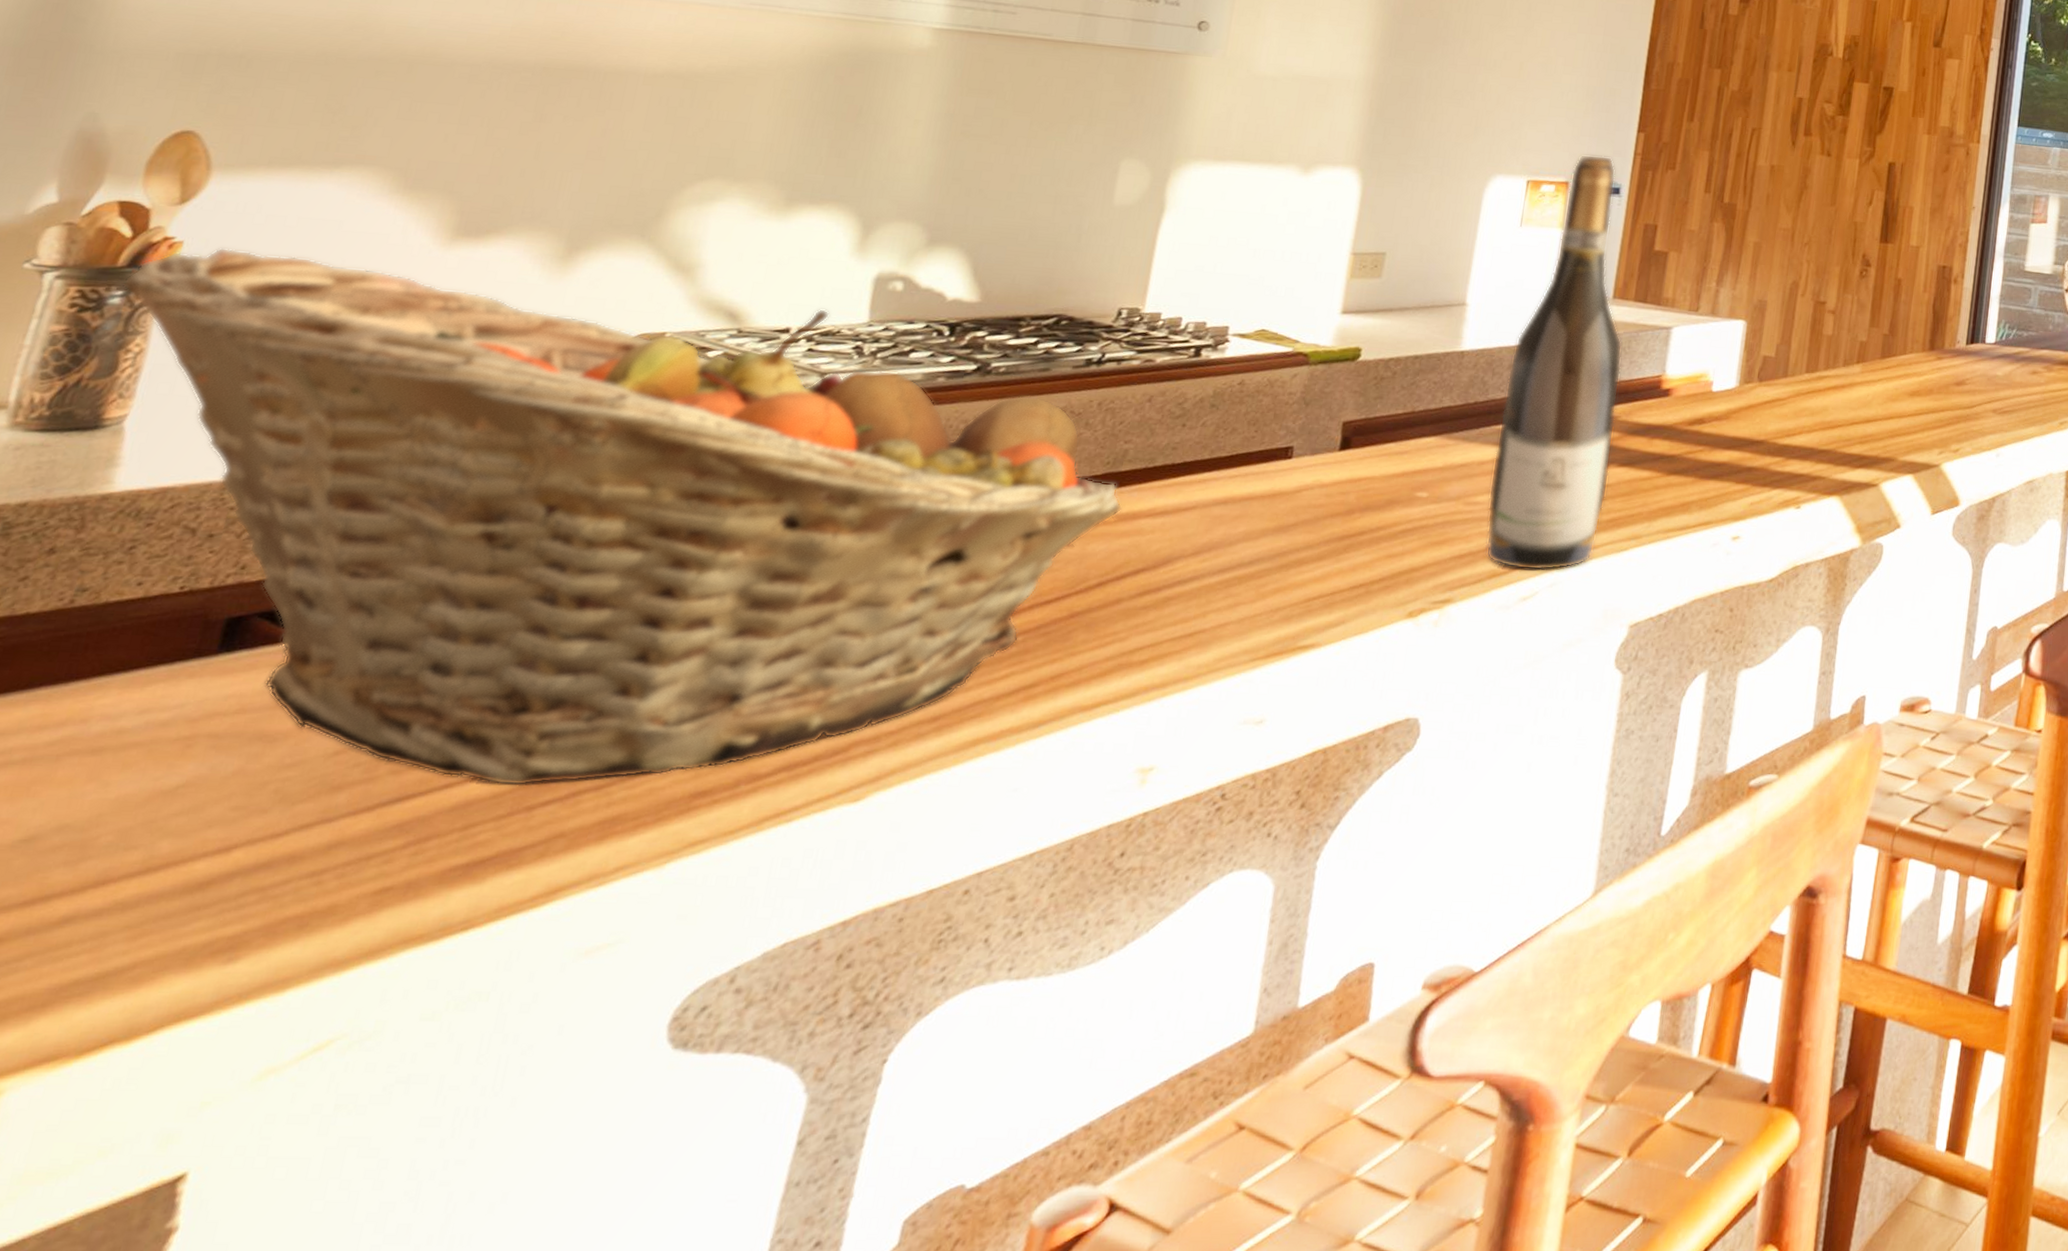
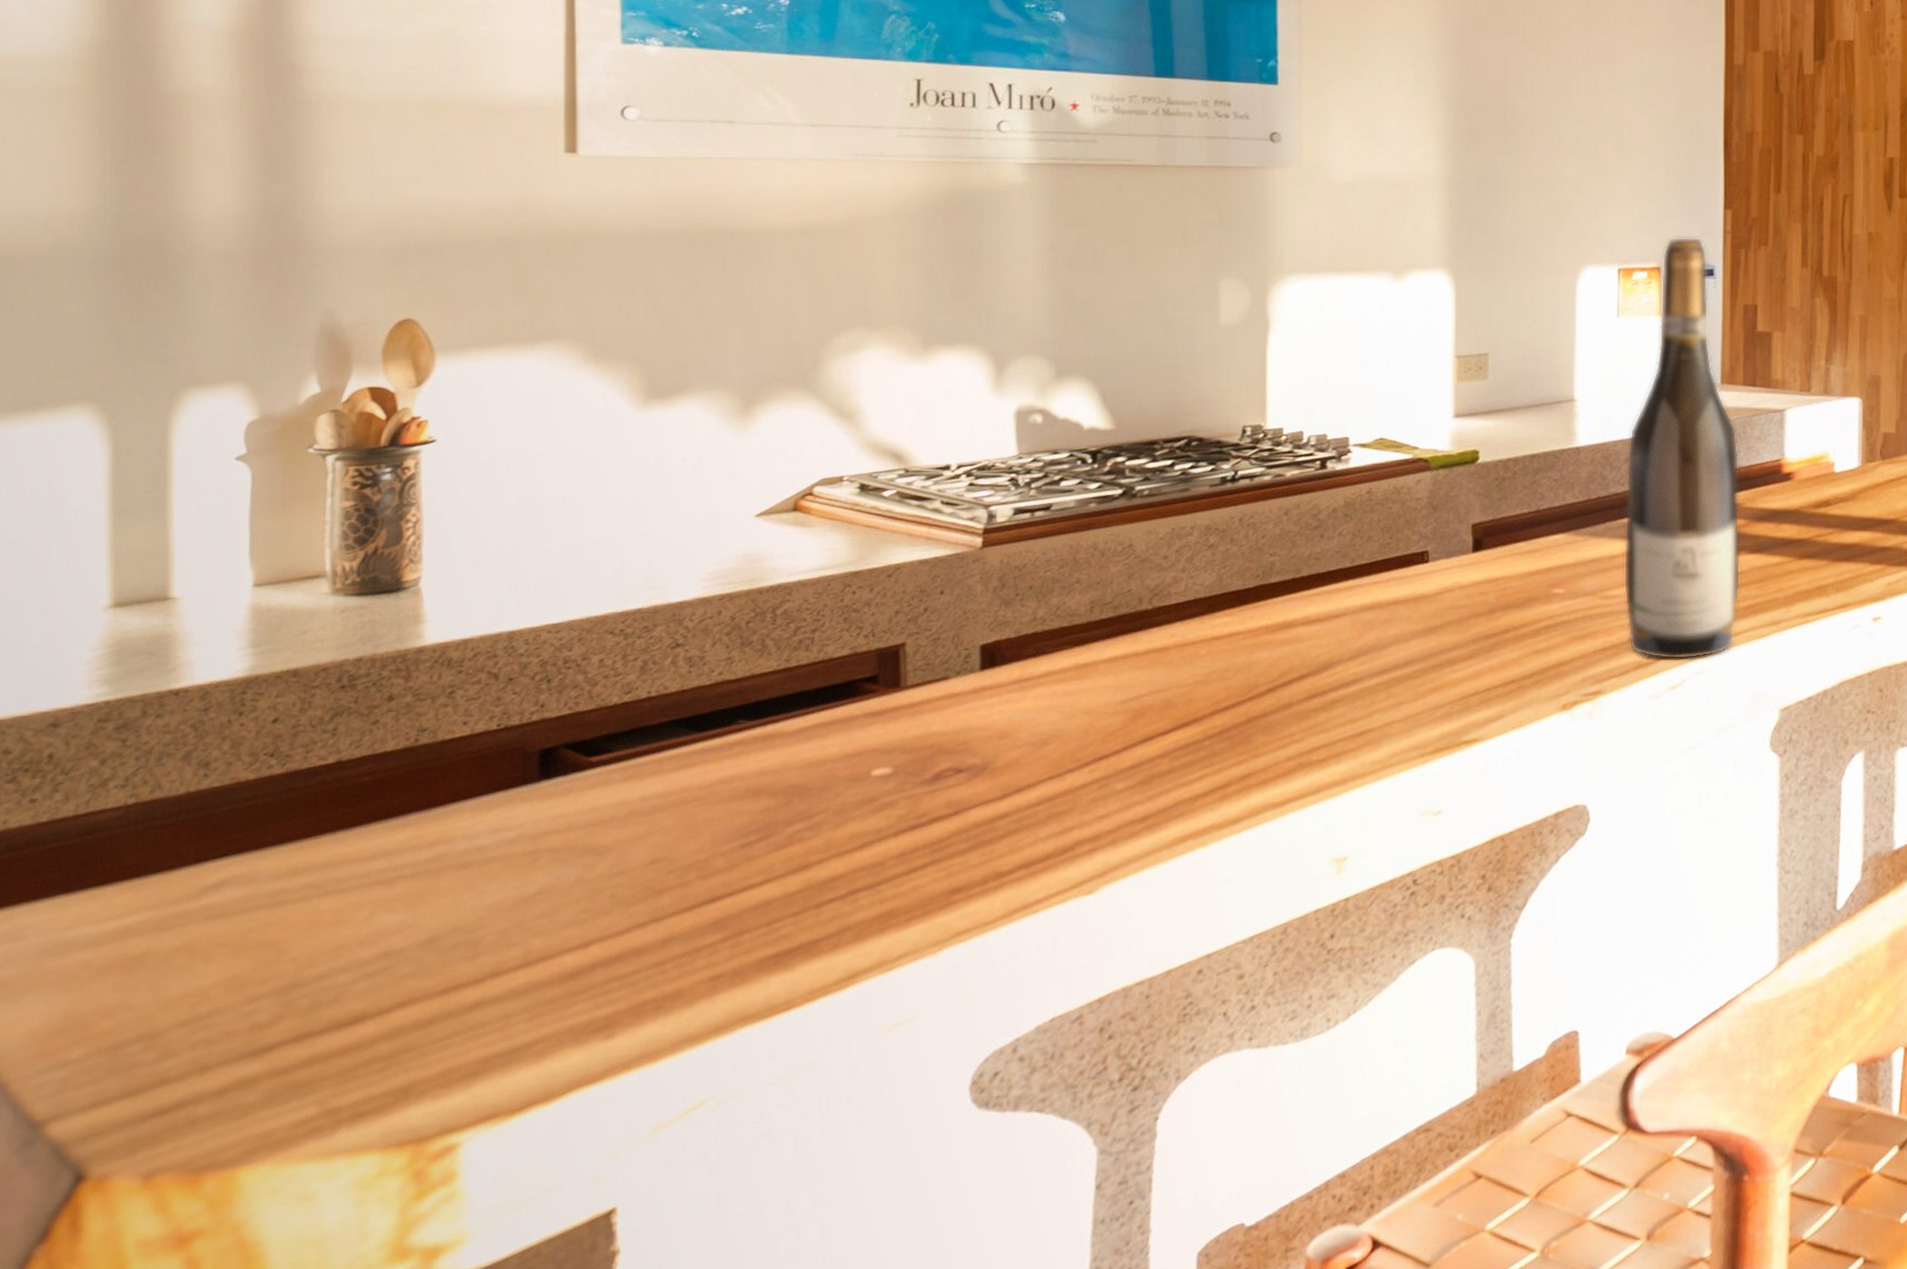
fruit basket: present [122,247,1123,787] -> none [388,423,1279,887]

